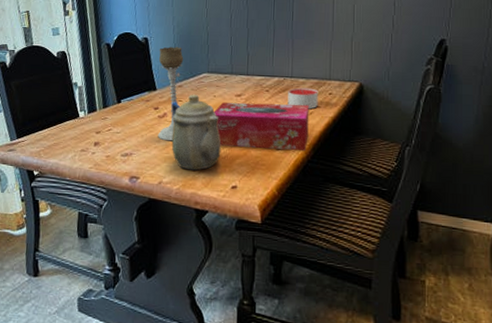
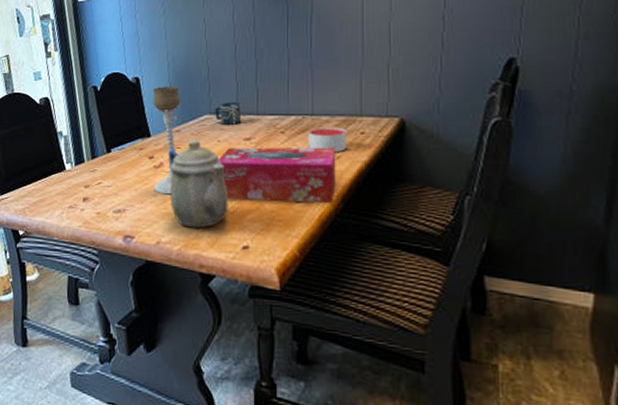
cup: none [212,63,235,83] -> present [215,102,242,125]

